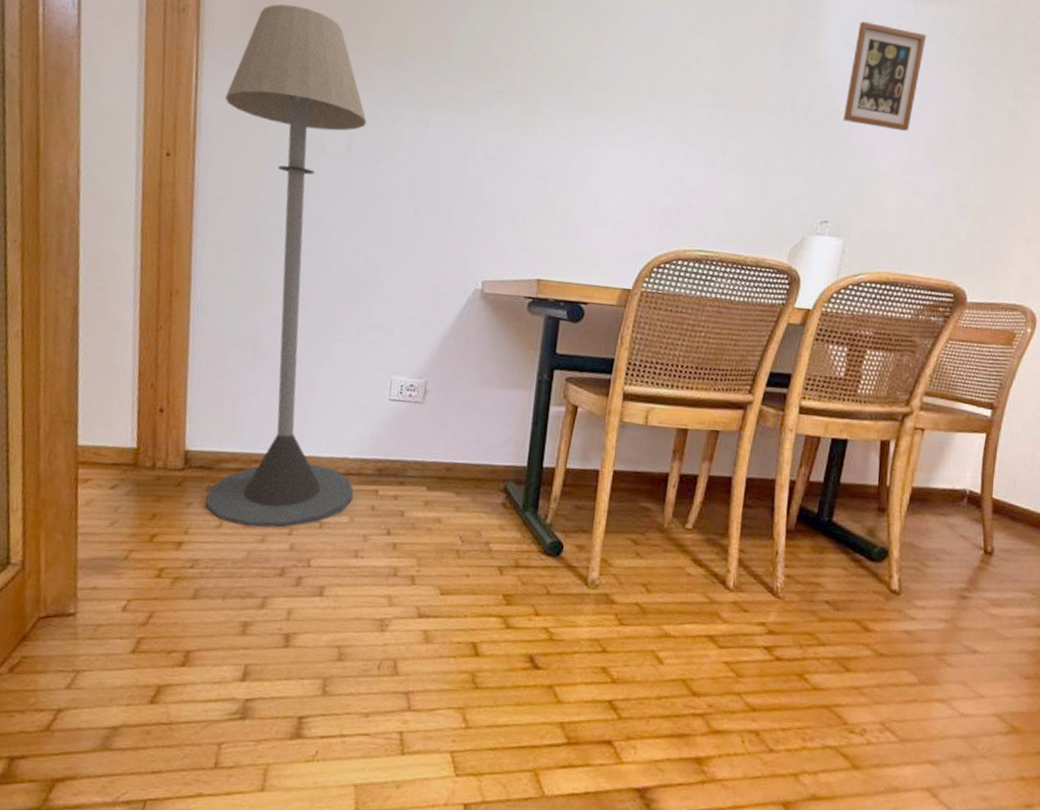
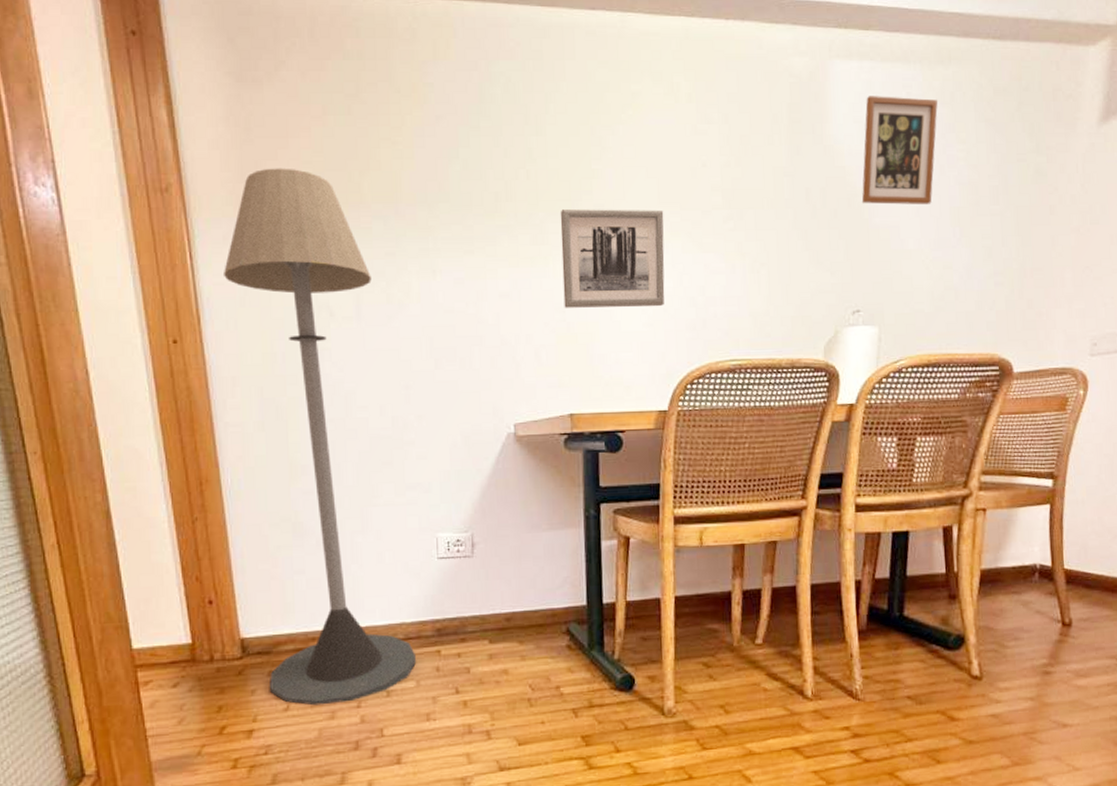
wall art: none [546,83,654,190] -> present [560,208,665,308]

